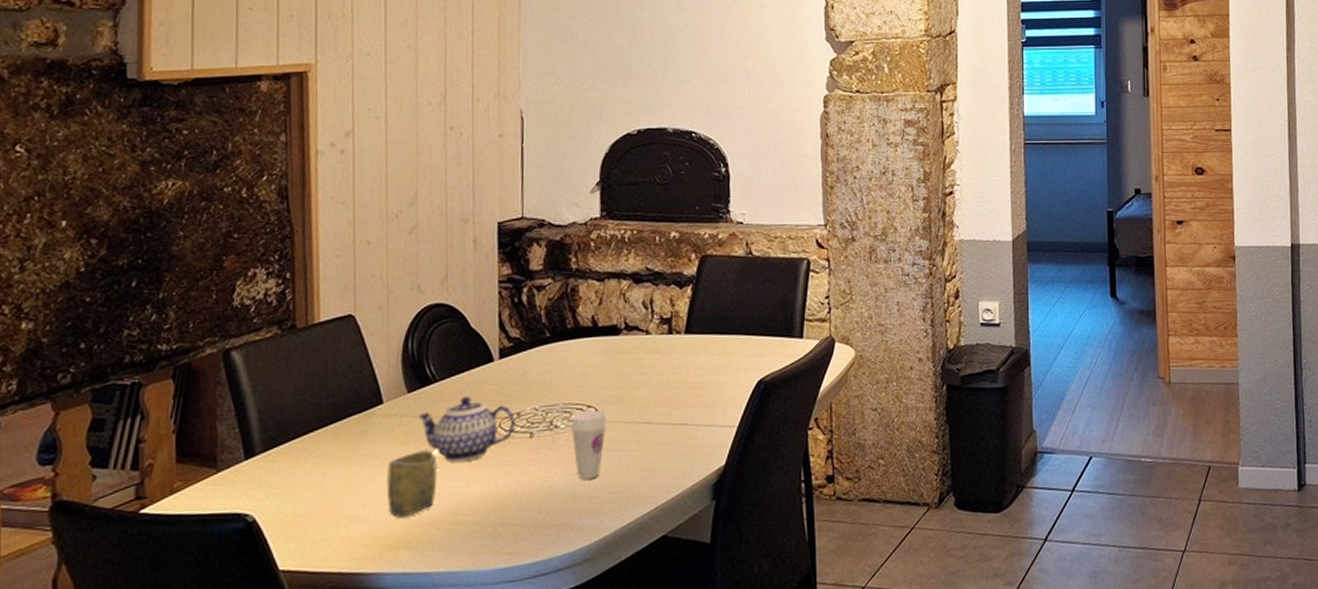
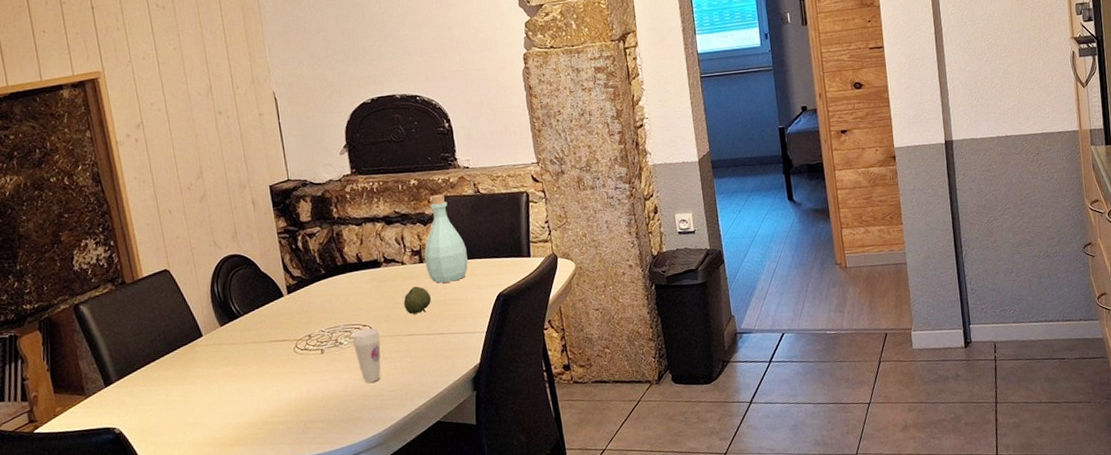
cup: present [386,450,437,518] -> none [214,369,255,423]
teapot: present [418,397,516,462] -> none [231,326,309,377]
fruit: none [641,362,676,397] -> present [403,286,431,315]
bottle: none [675,251,727,361] -> present [424,194,468,283]

